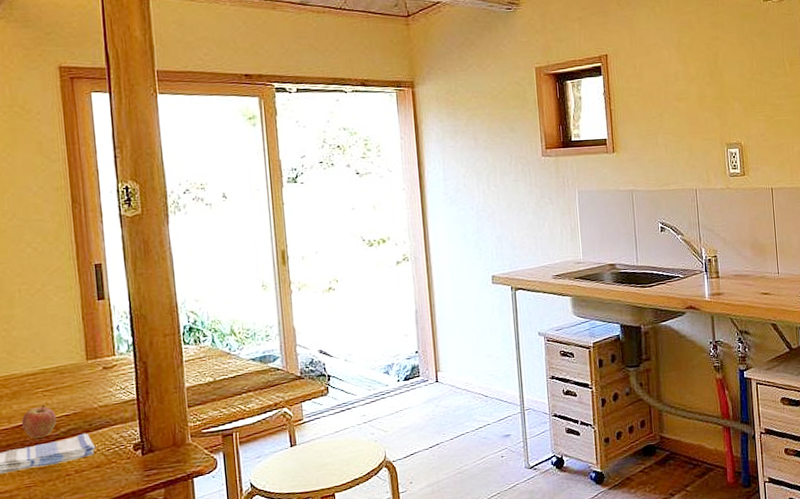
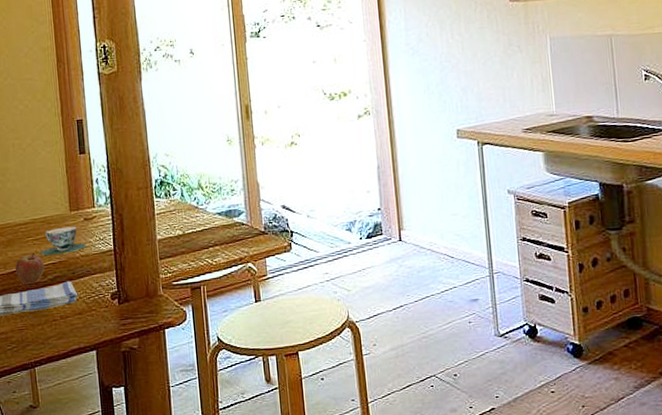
teacup: none [51,375,105,407] -> present [40,226,86,255]

